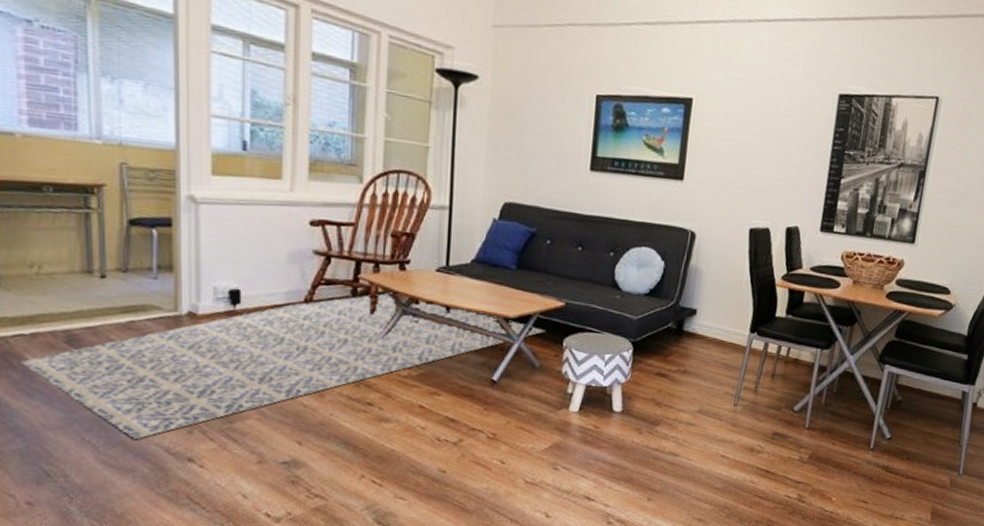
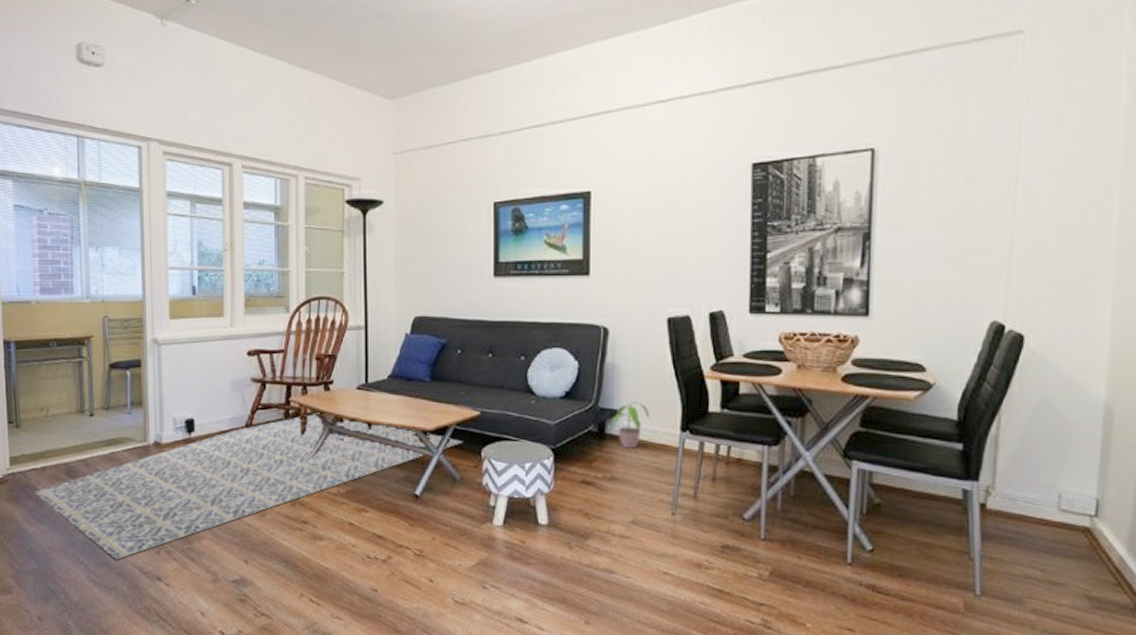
potted plant: none [688,303,725,346] -> present [610,401,650,449]

